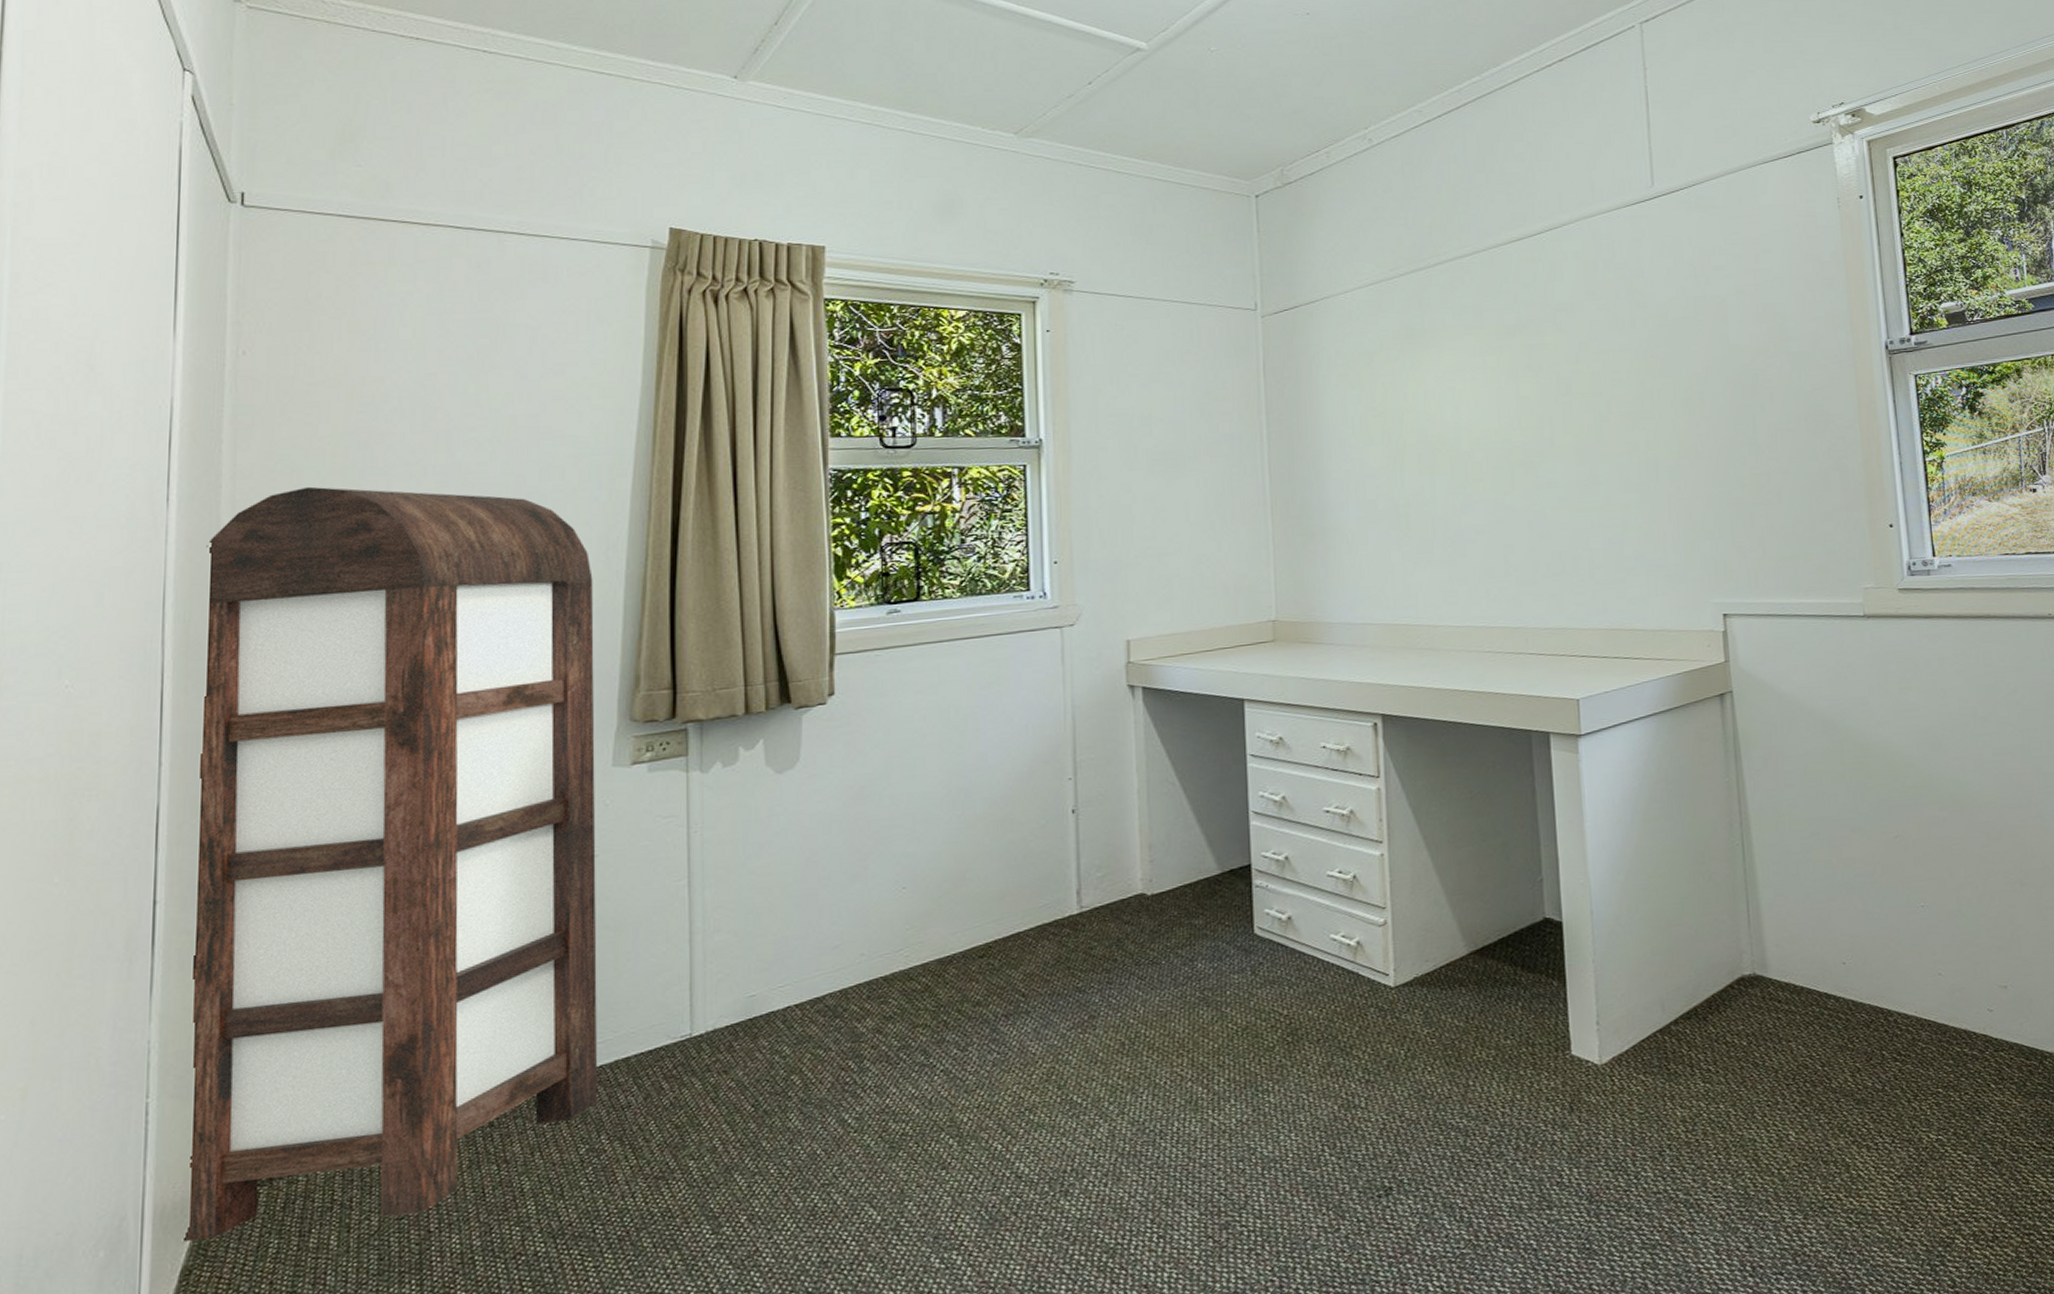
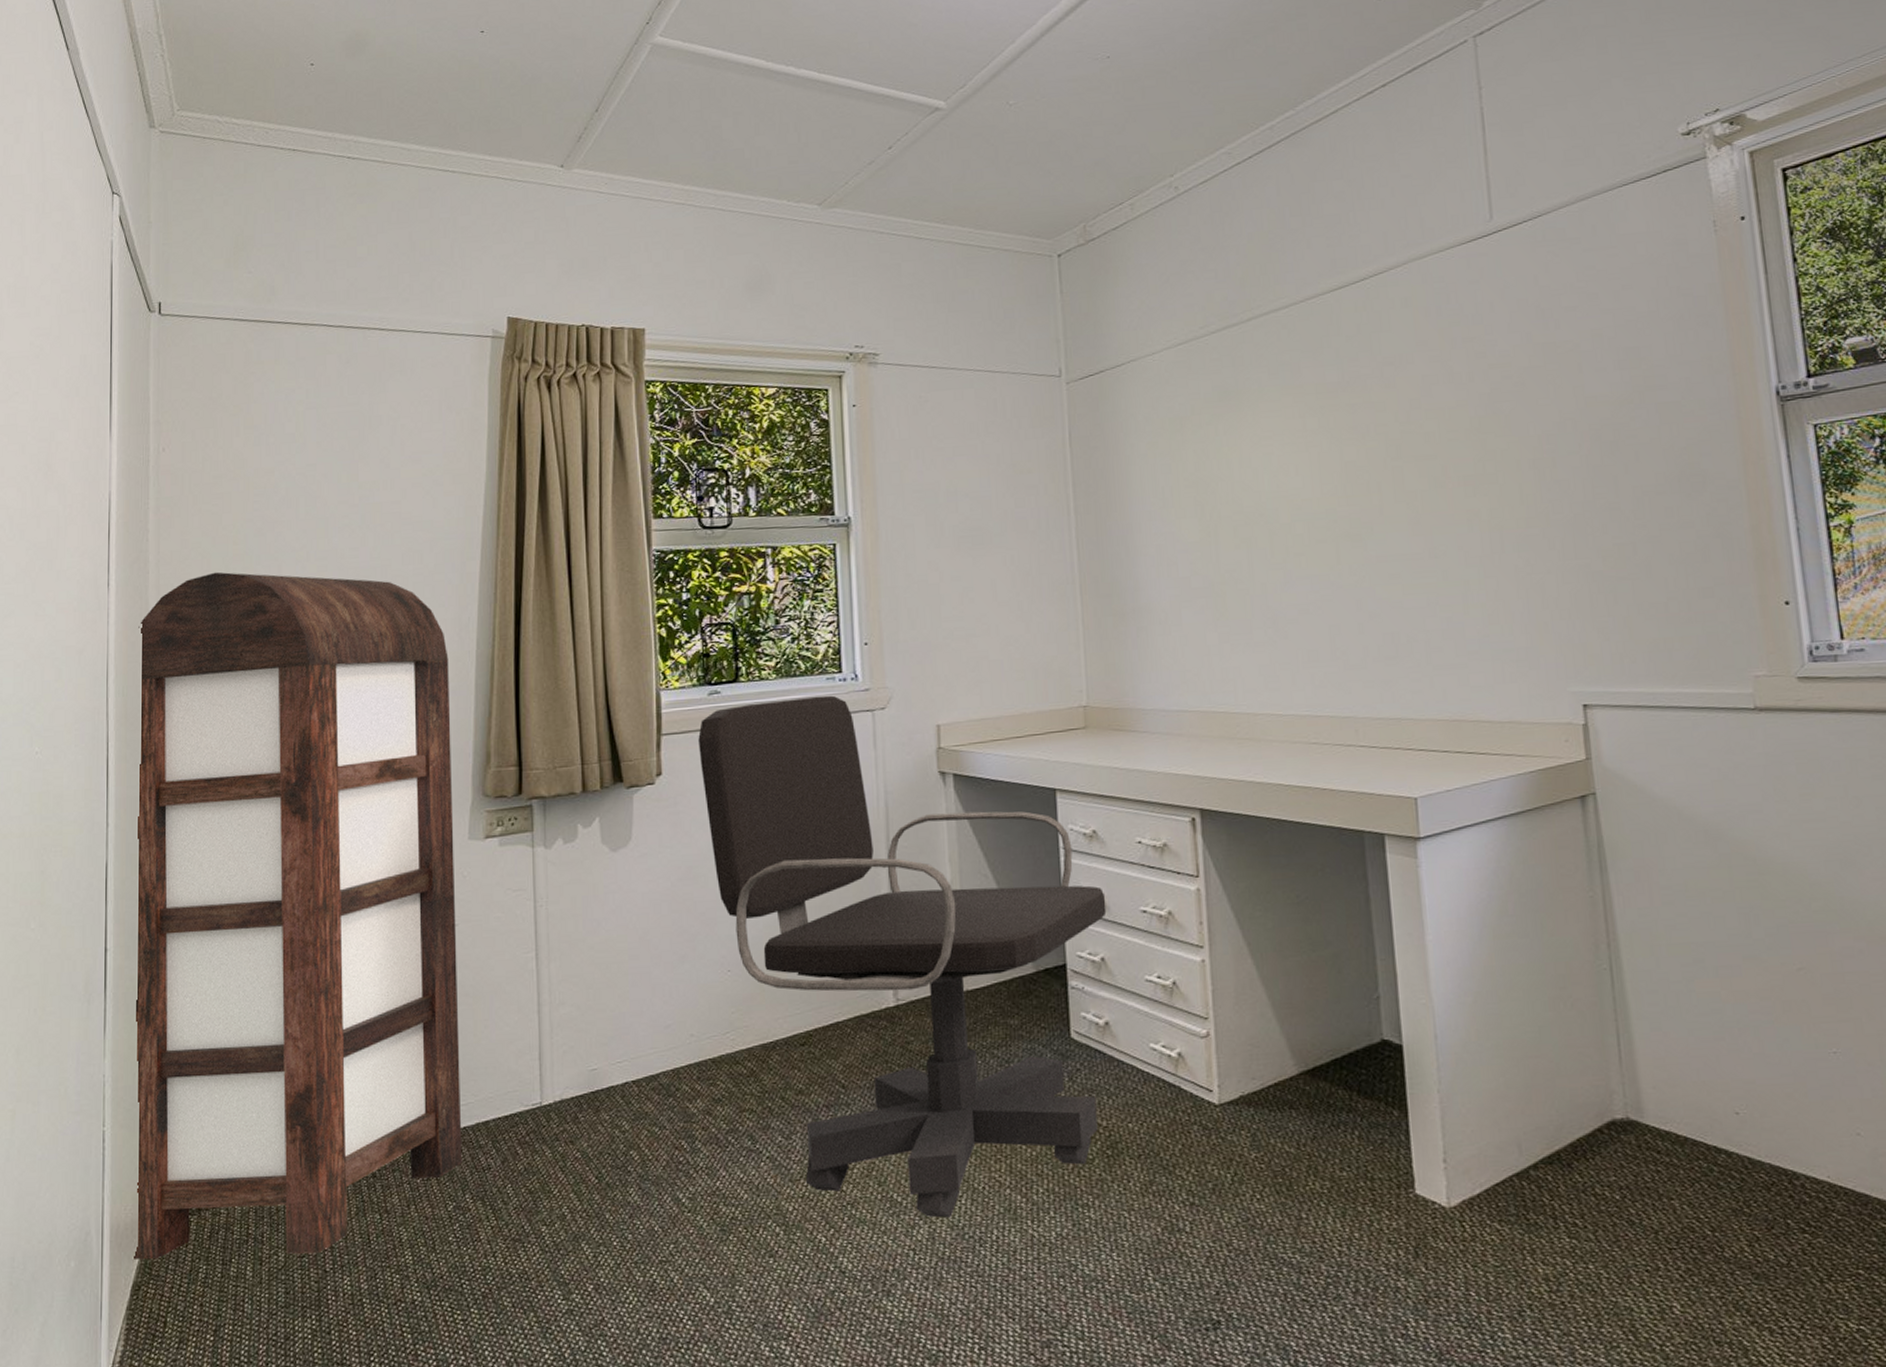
office chair: none [875,613,1291,1116] -> present [698,695,1107,1218]

